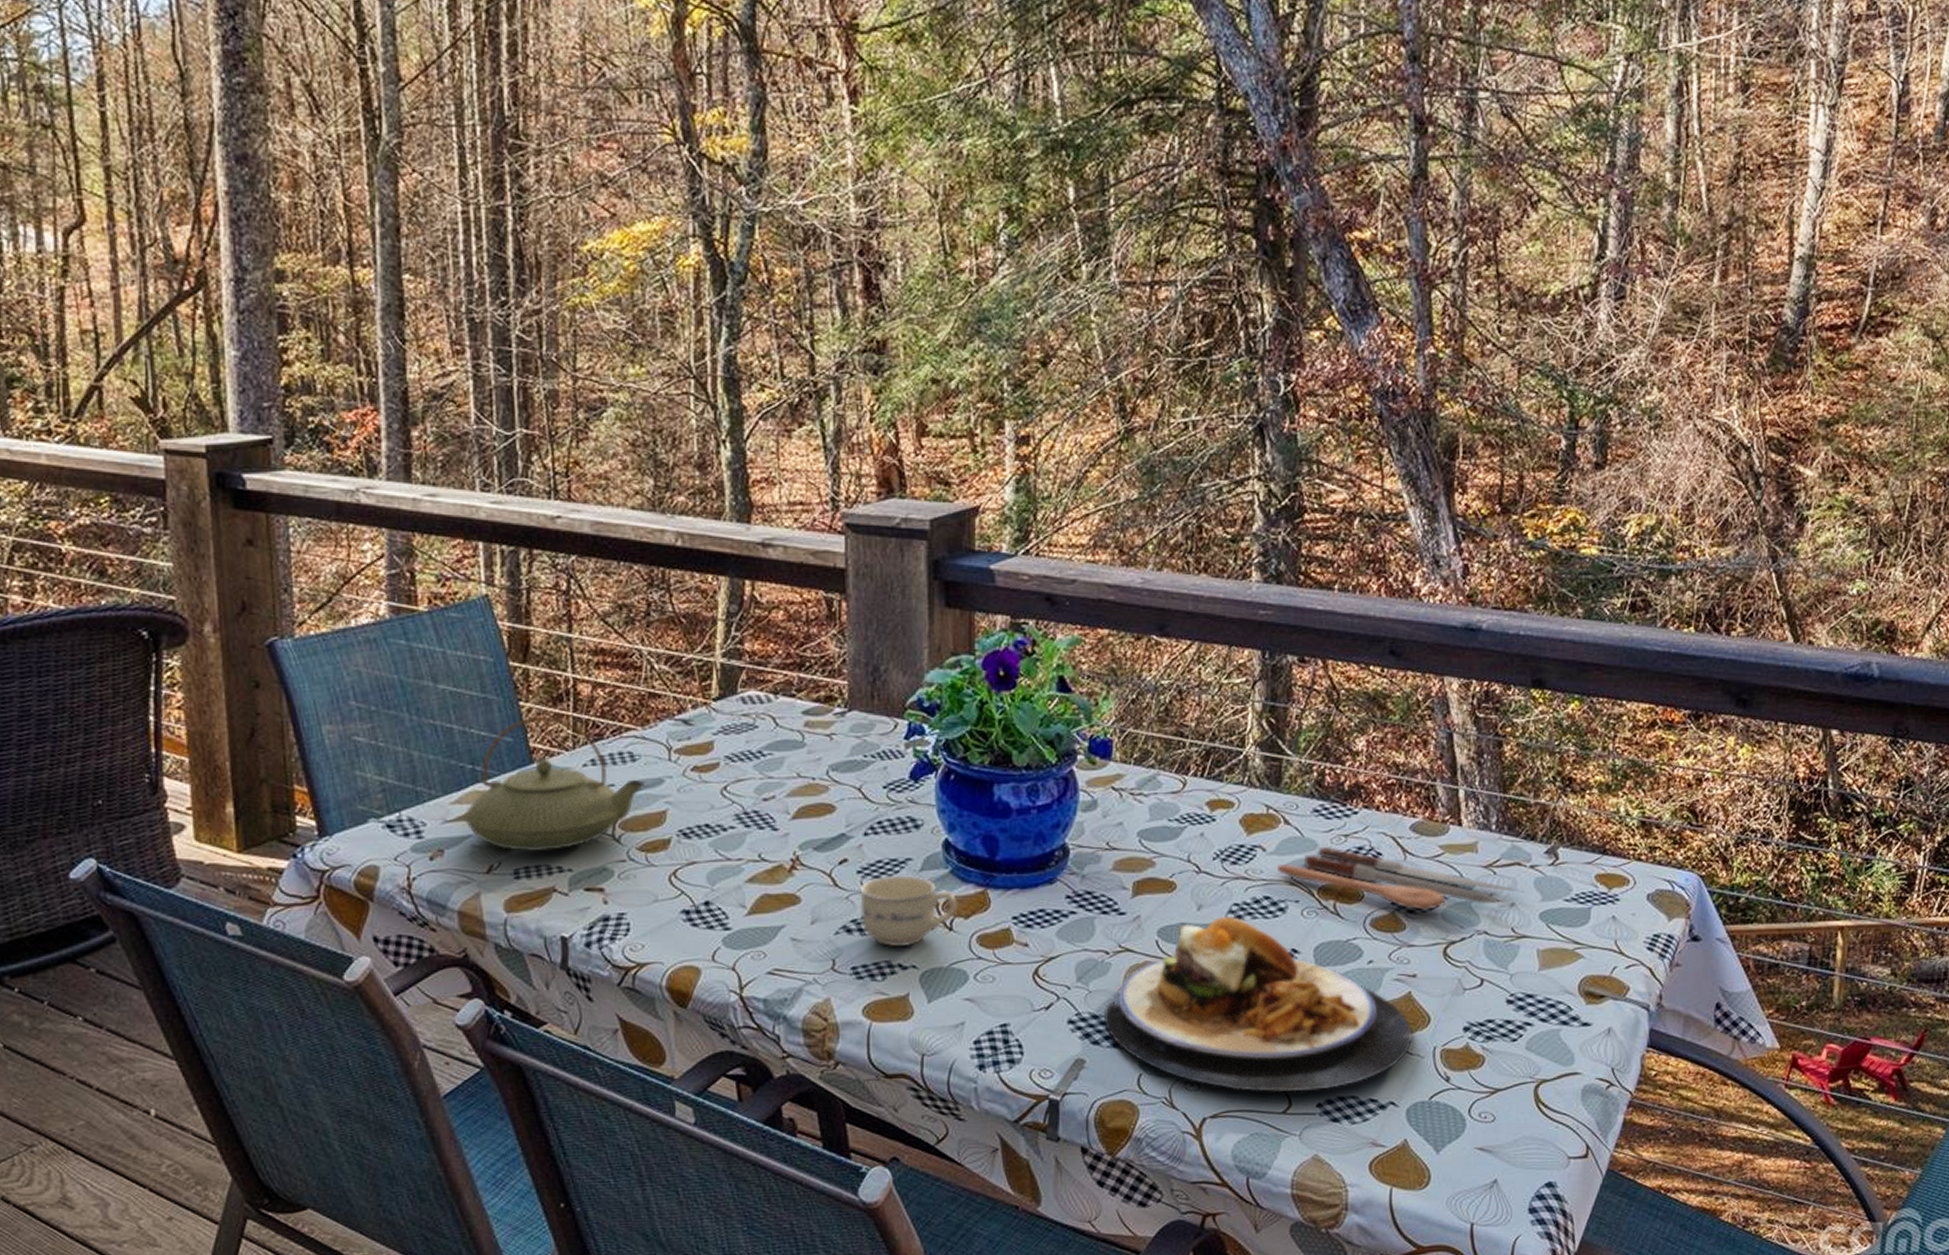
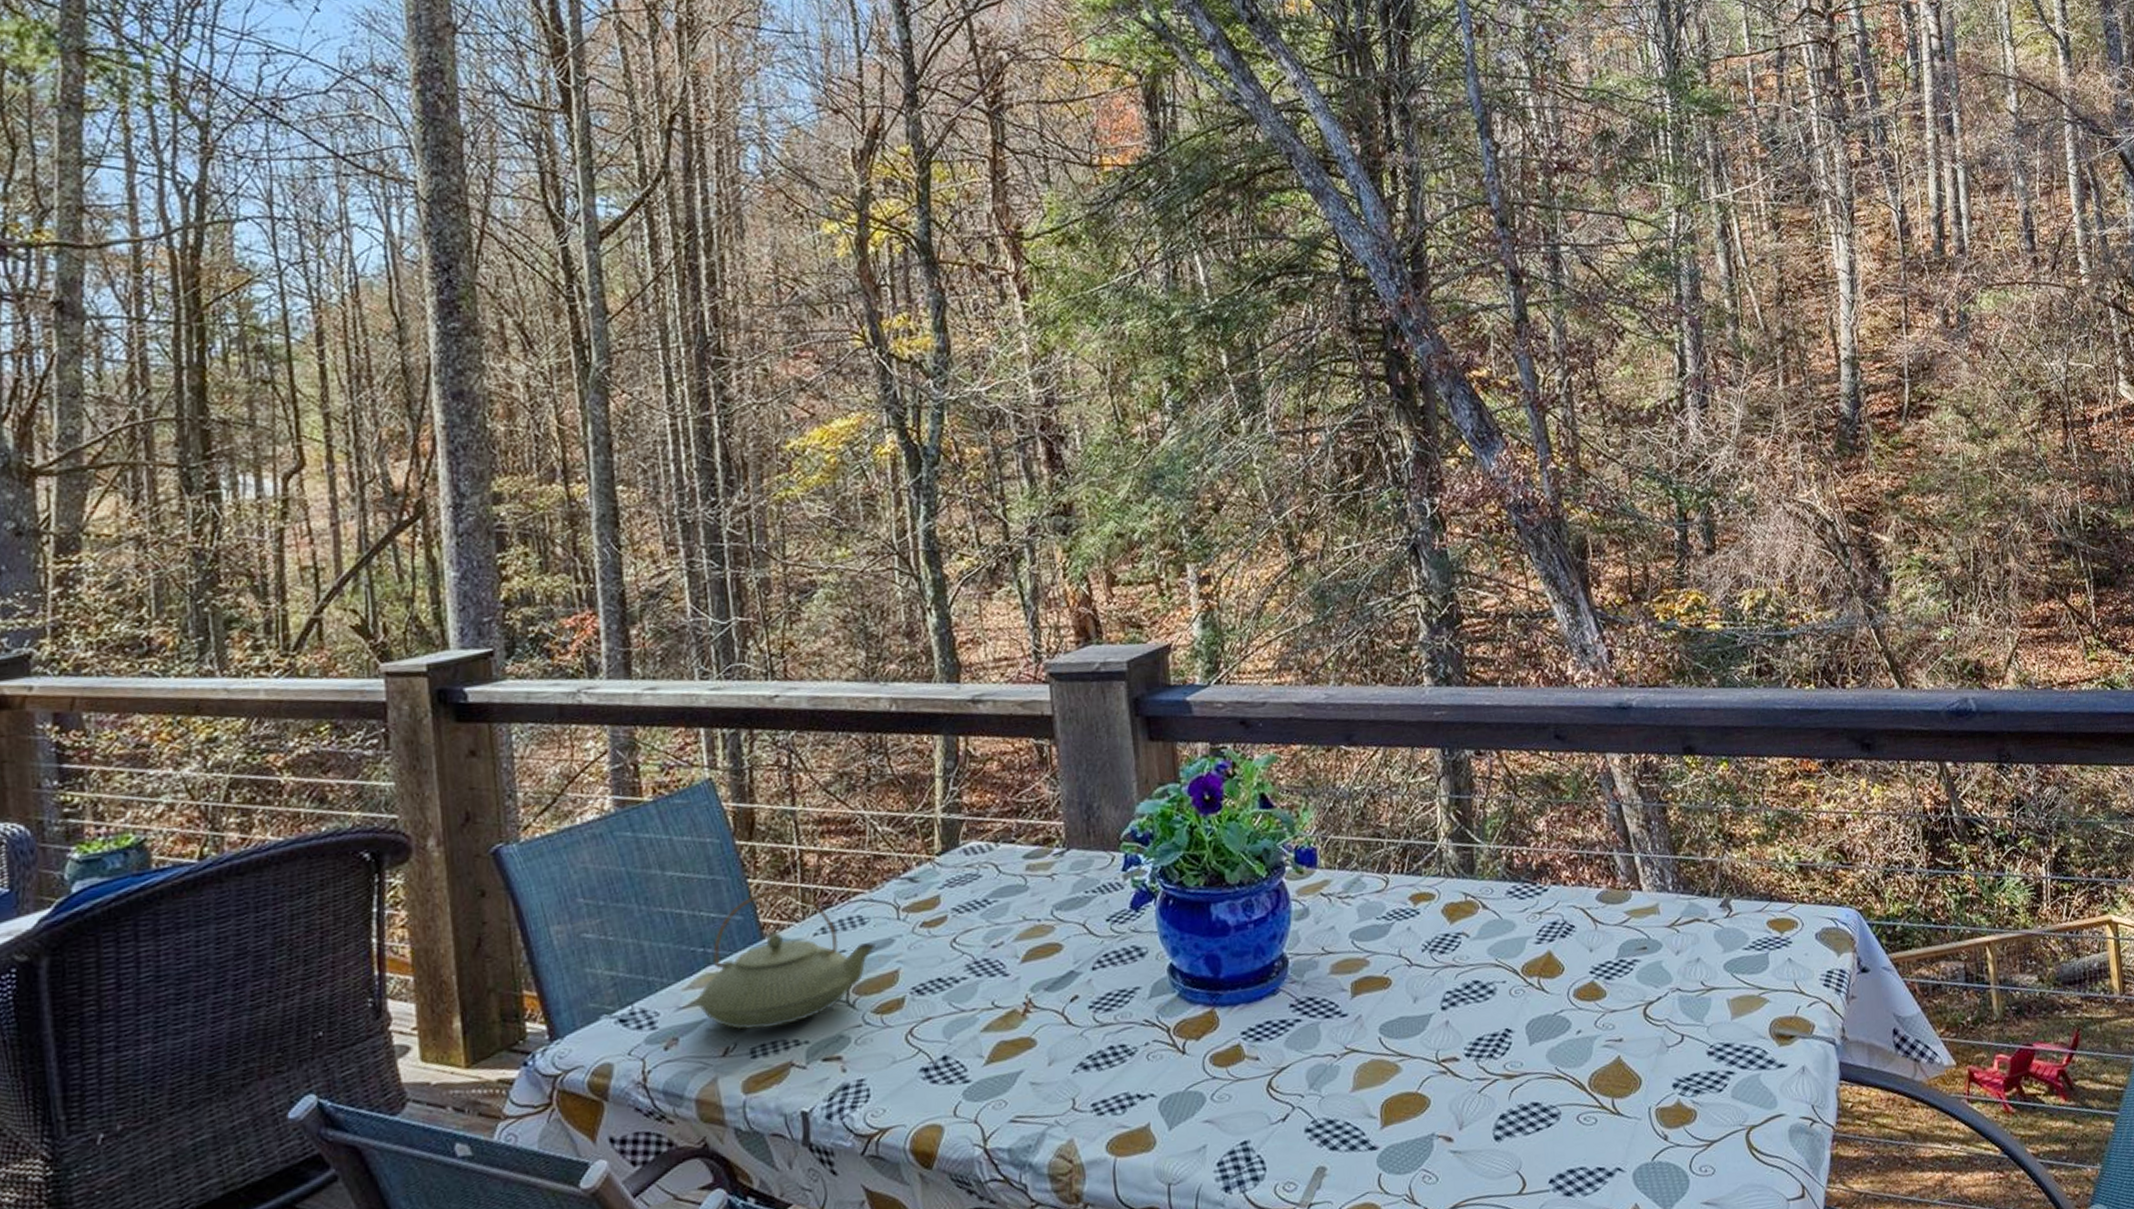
cup: present [860,875,958,946] -> none [1093,1004,1189,1078]
plate: present [1103,917,1413,1093] -> none [1337,1005,1629,1178]
spoon: present [1277,846,1525,910] -> none [1482,925,1707,976]

